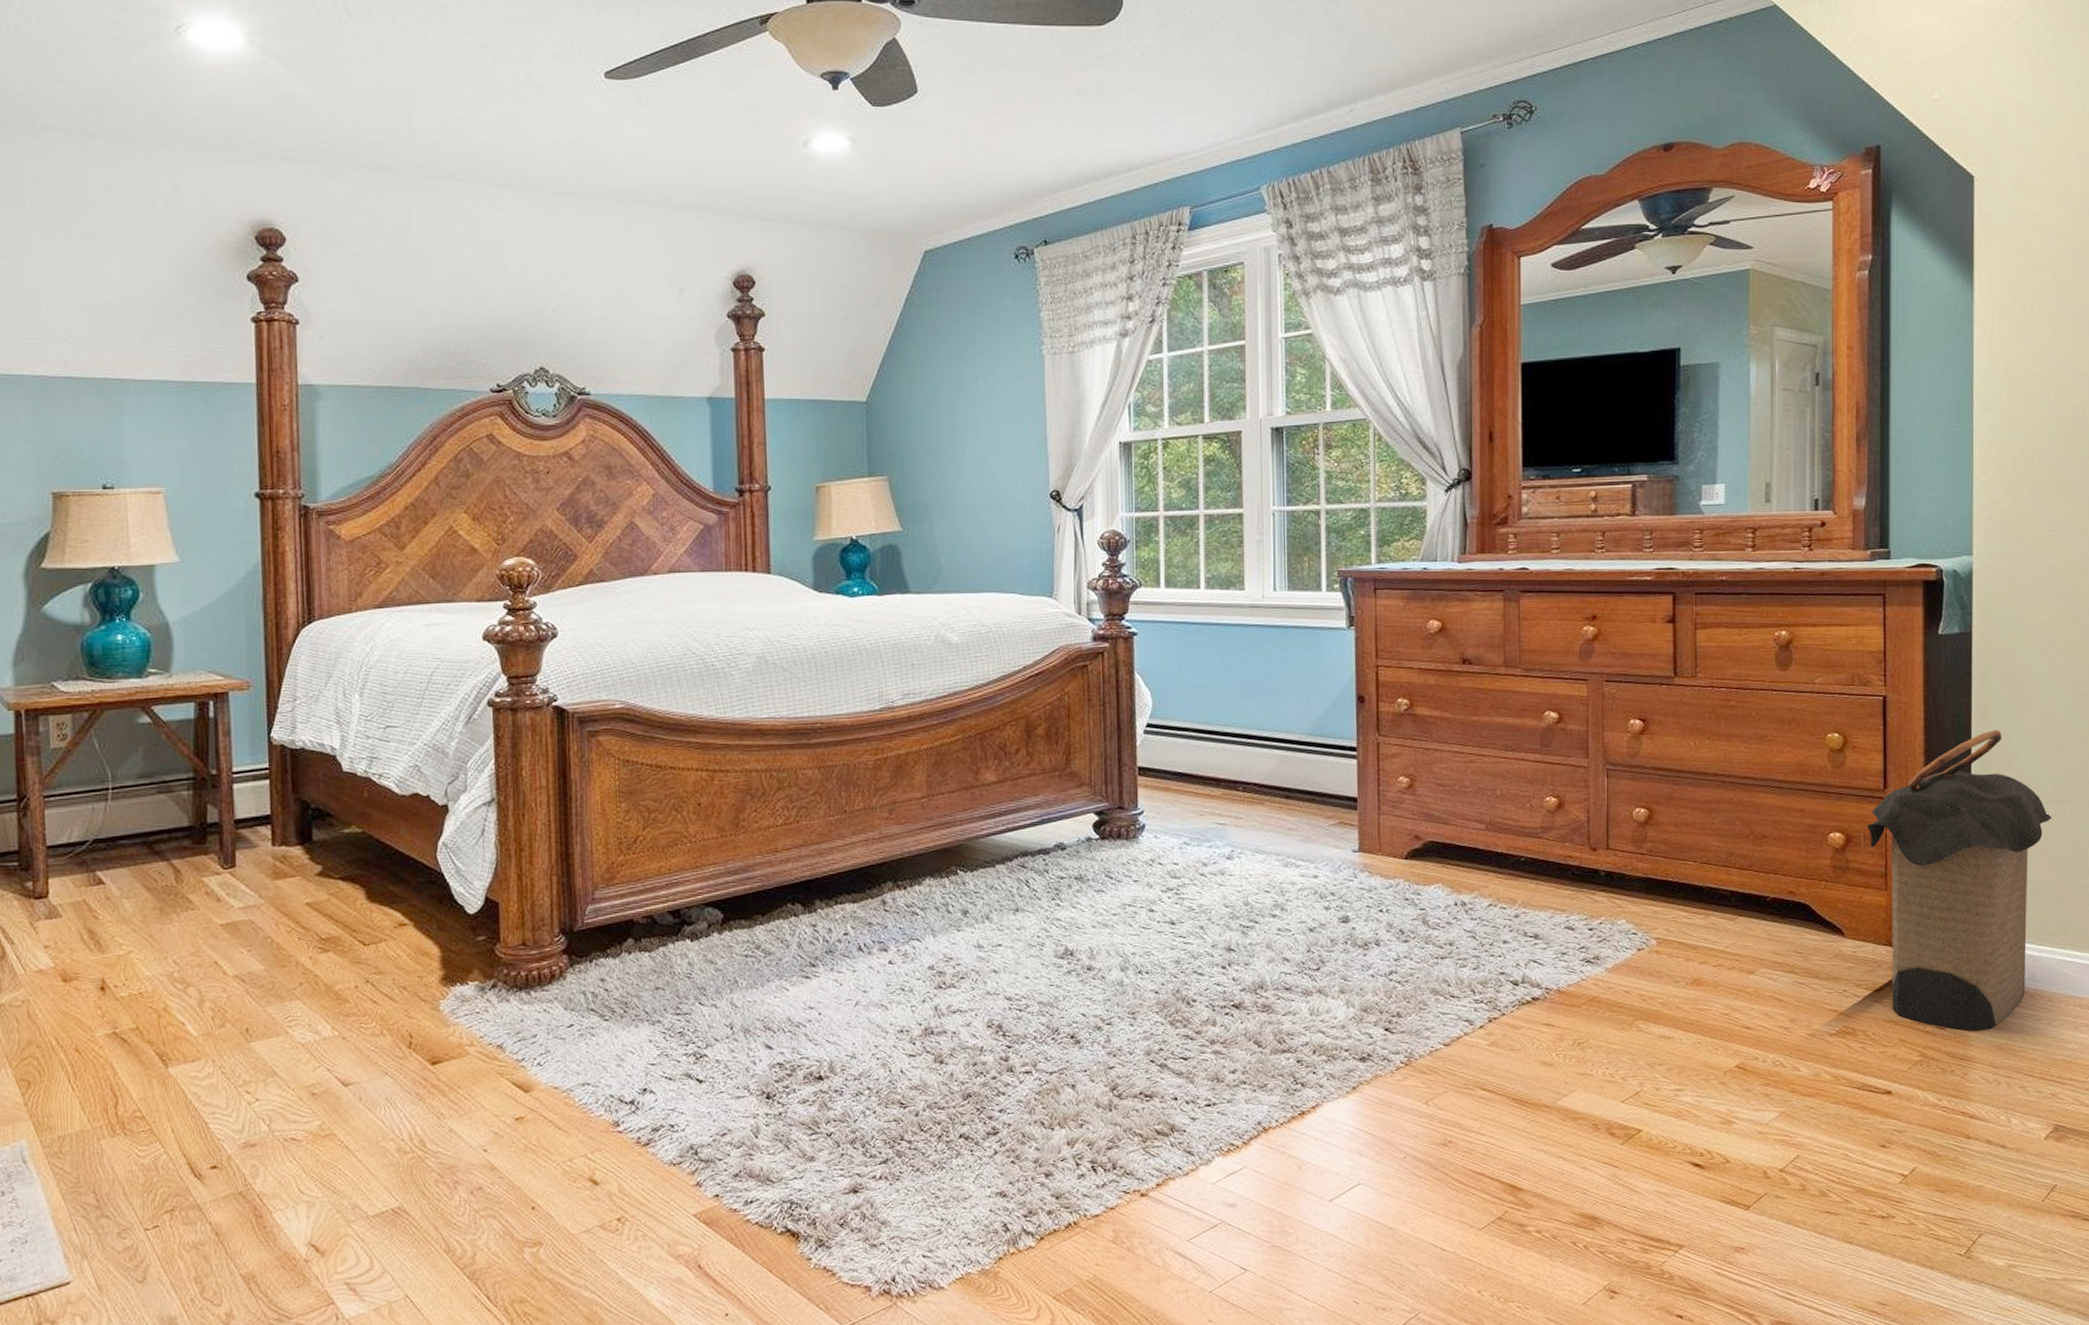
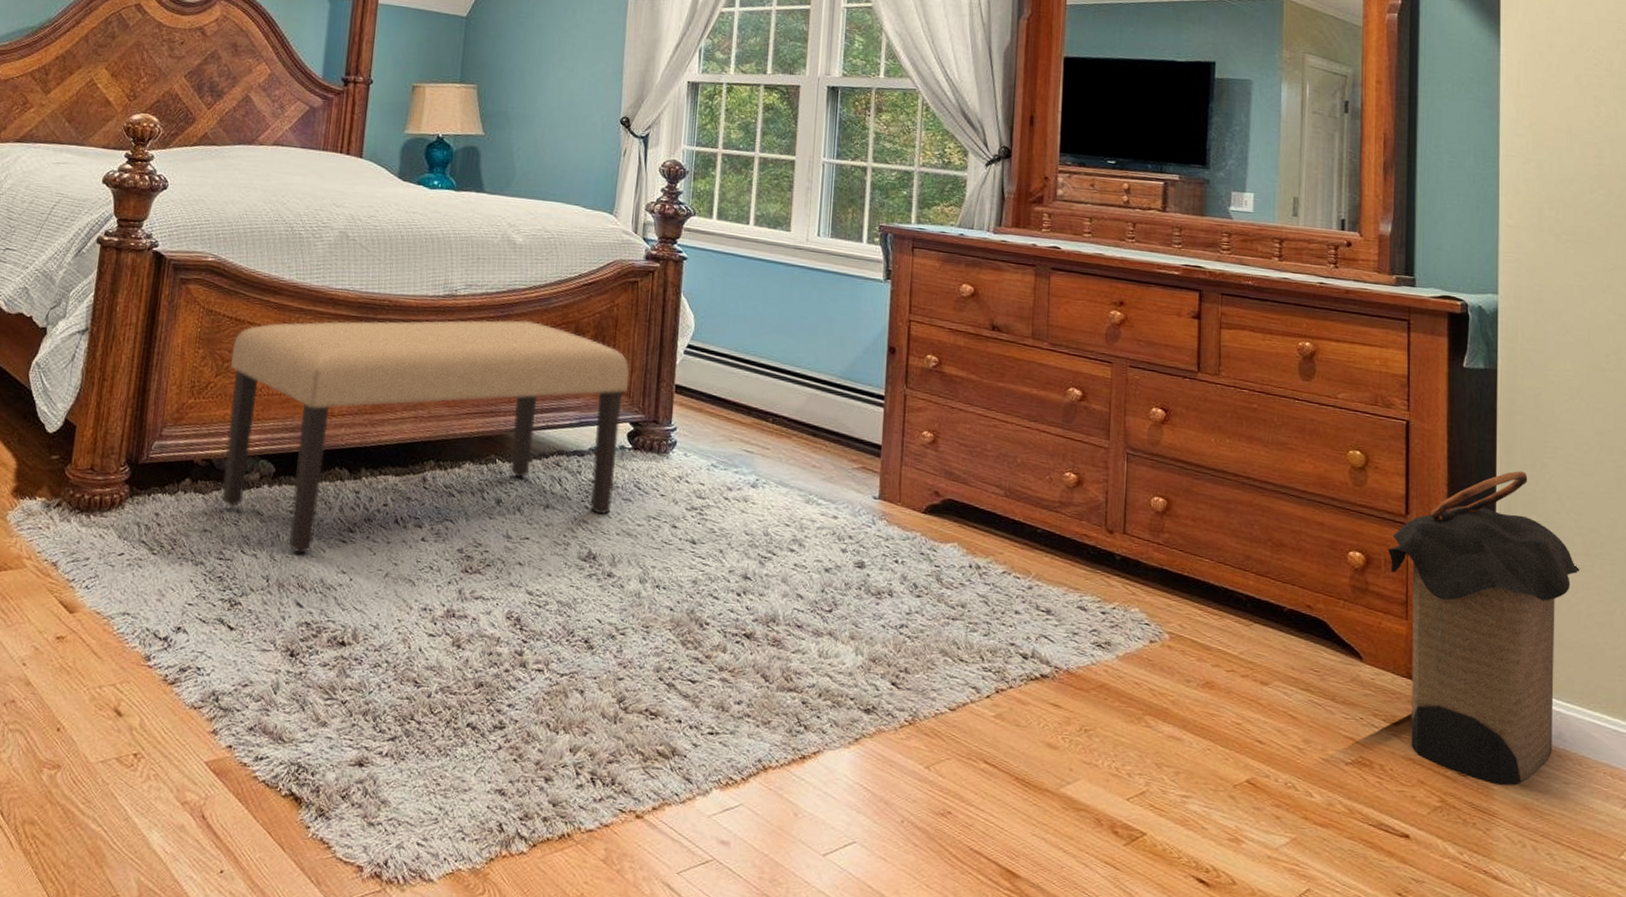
bench: none [657,722,1089,997] -> present [221,319,630,555]

